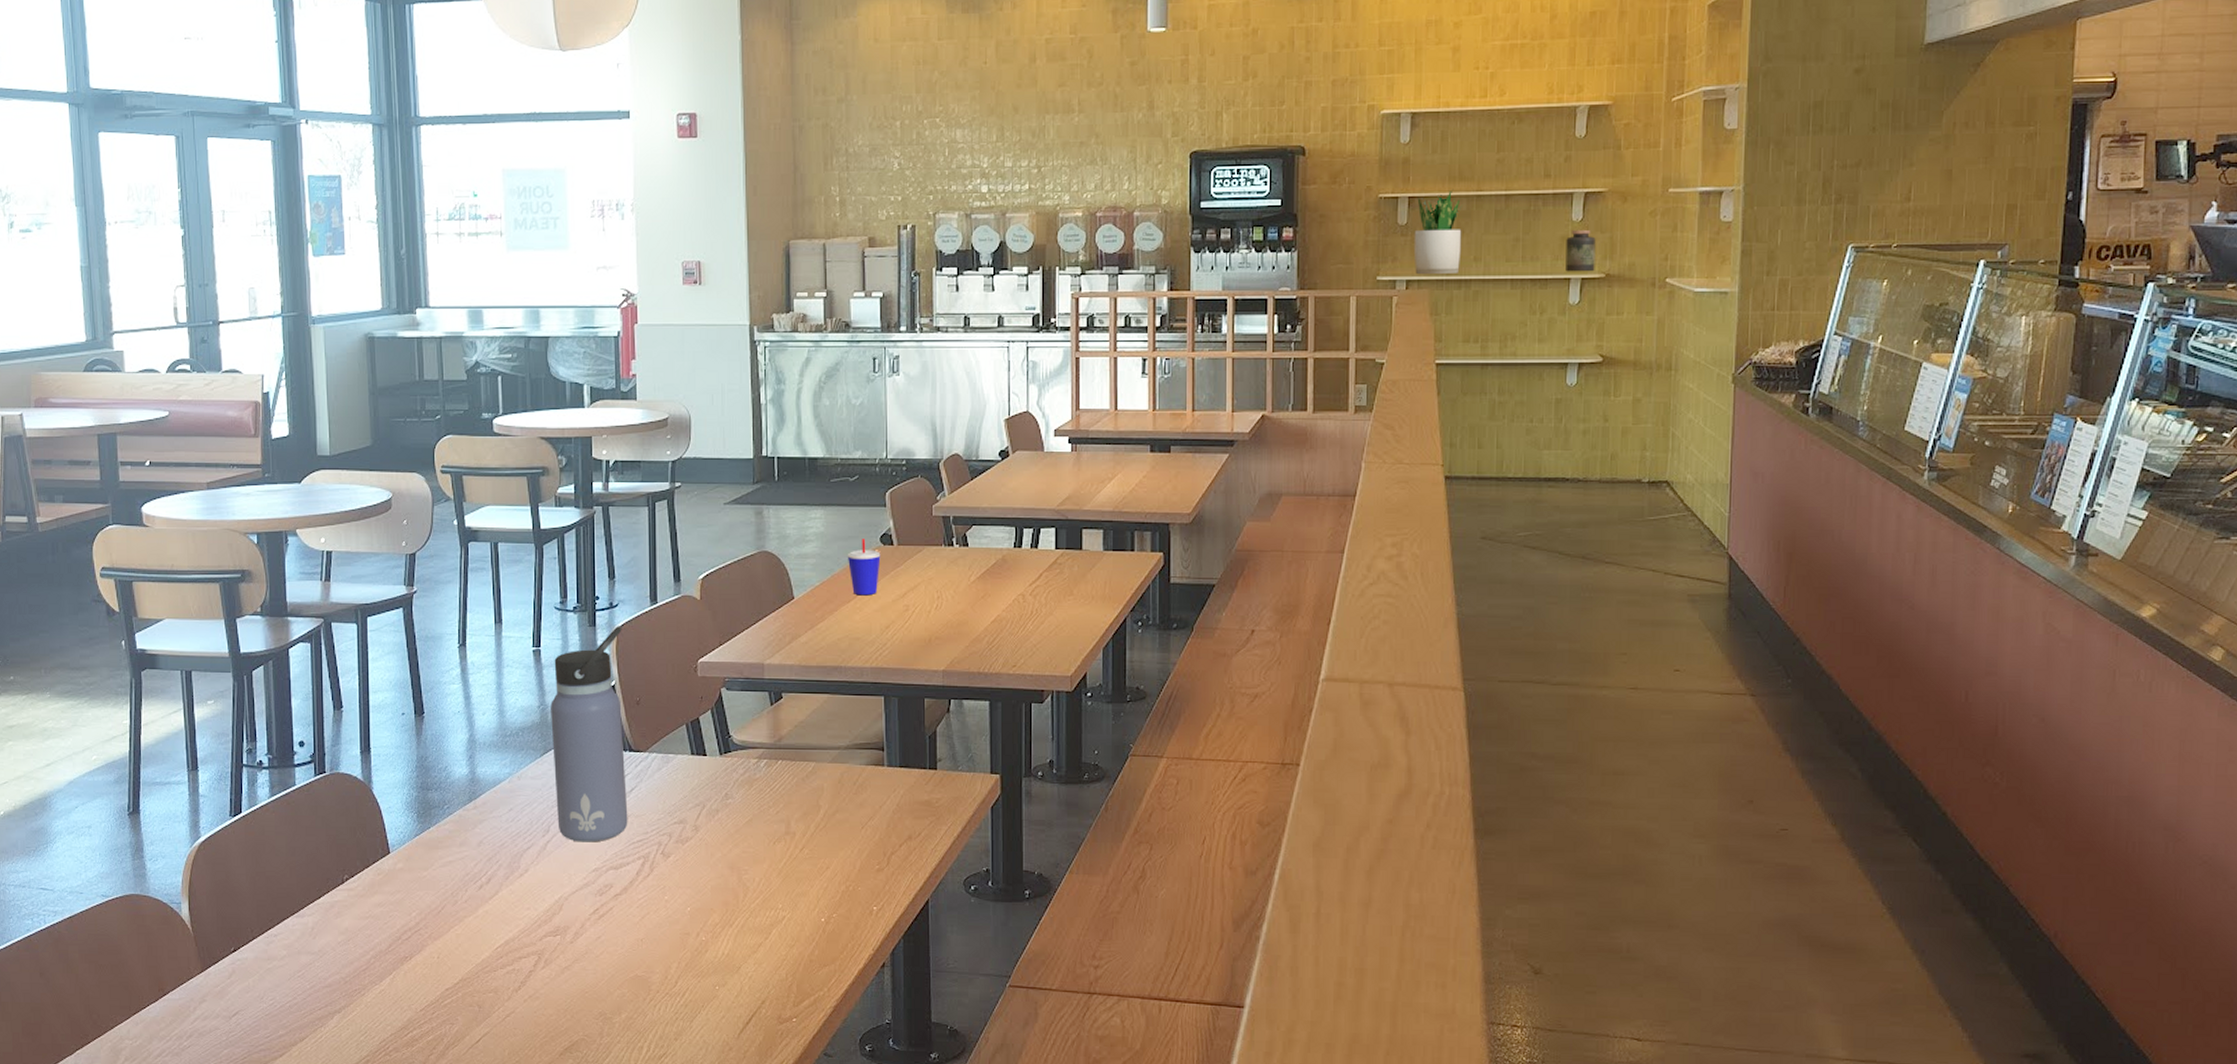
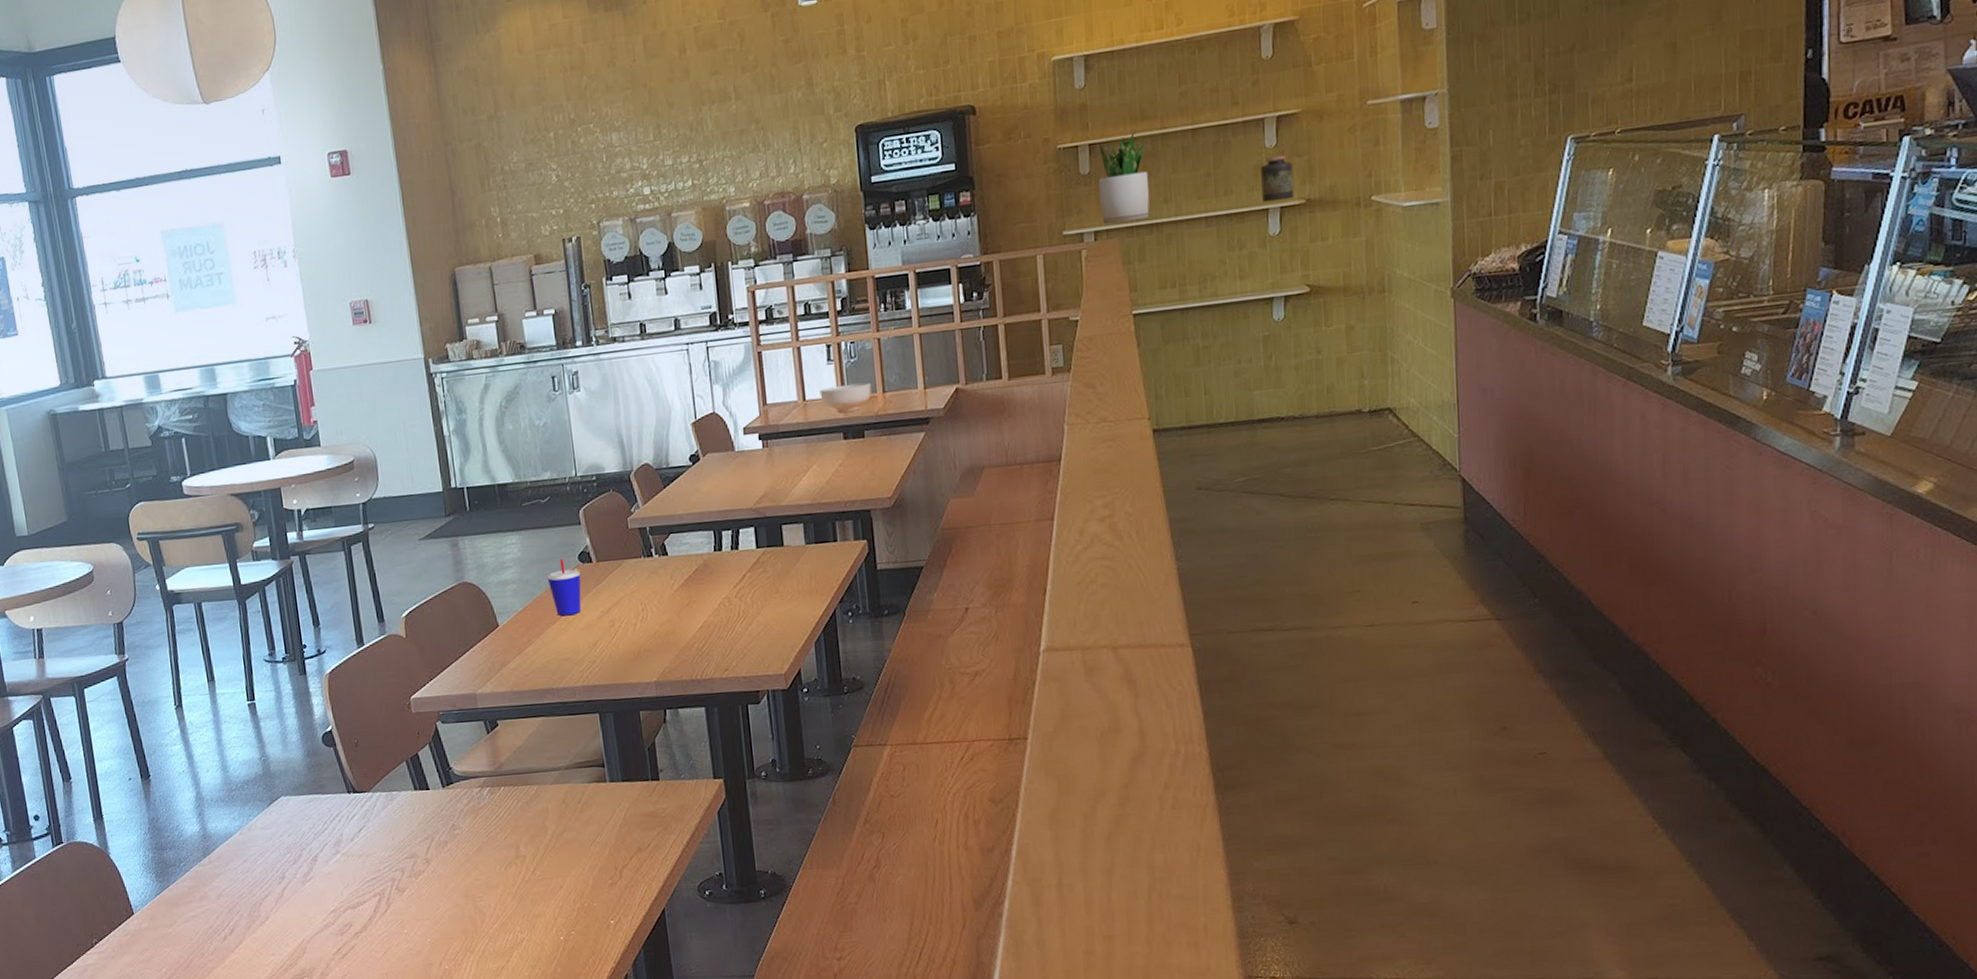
water bottle: present [551,626,628,842] -> none [269,671,361,886]
bowl: none [1132,399,1182,425] -> present [819,382,872,413]

